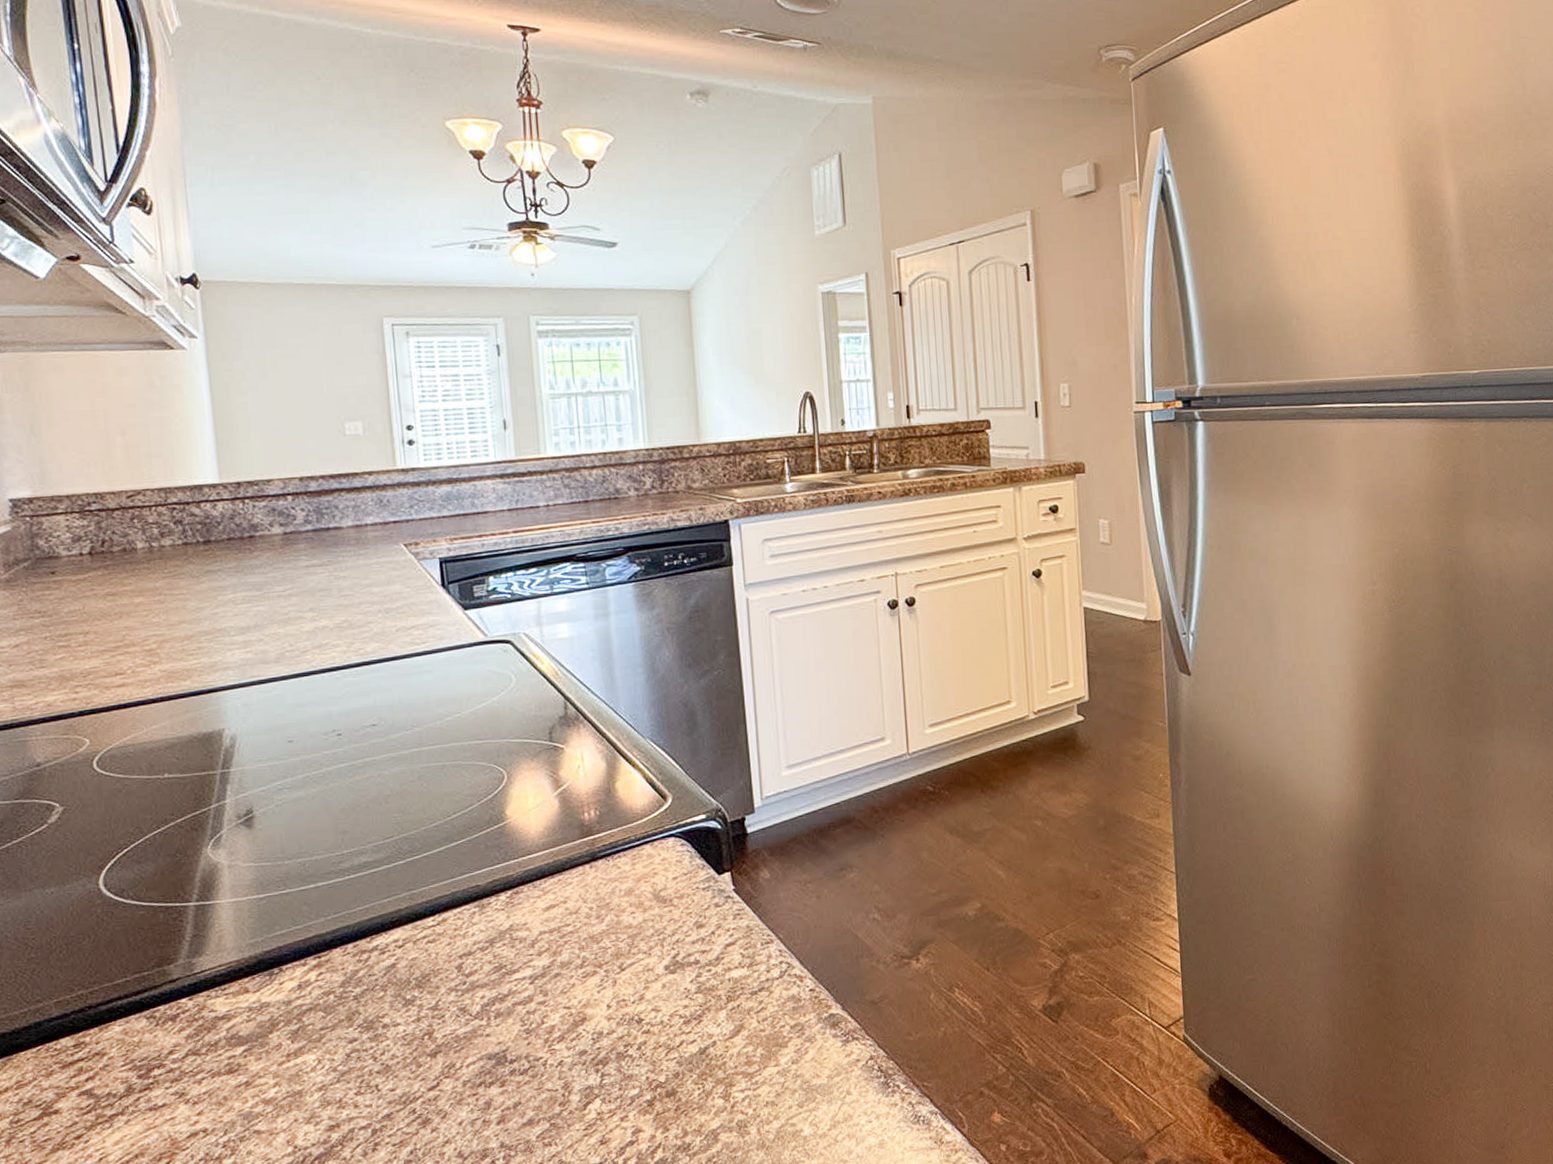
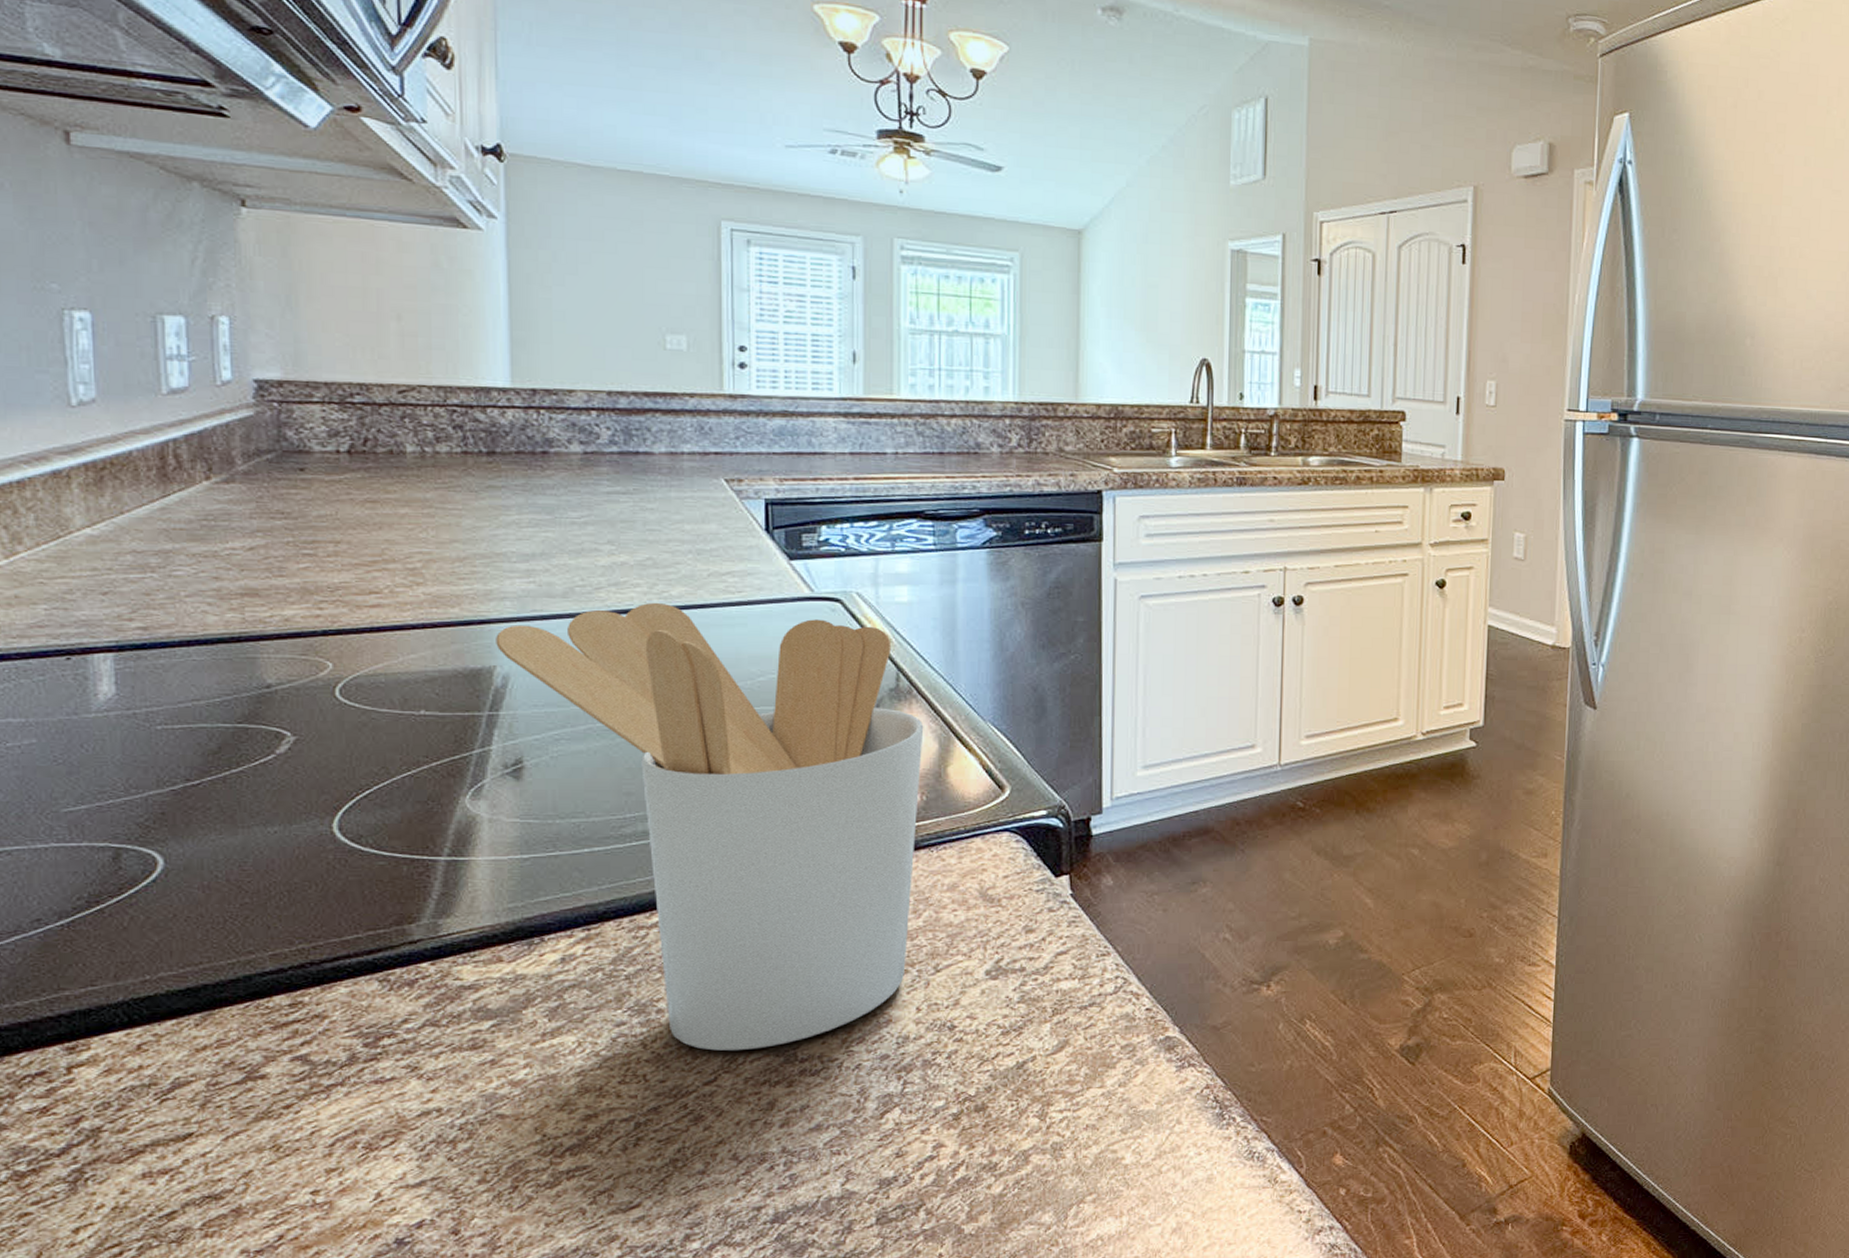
utensil holder: none [222,659,595,1059] -> present [496,602,924,1051]

